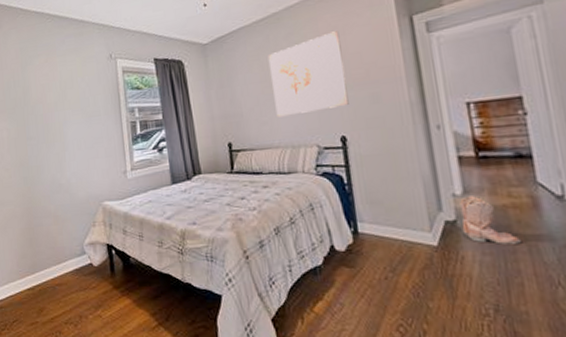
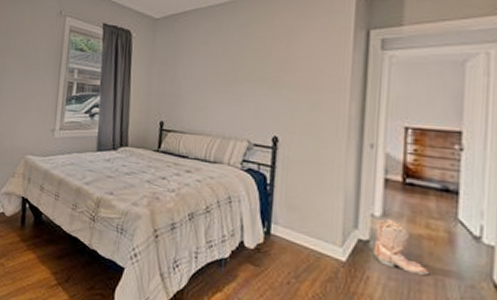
wall art: present [268,31,349,118] -> none [214,30,293,107]

